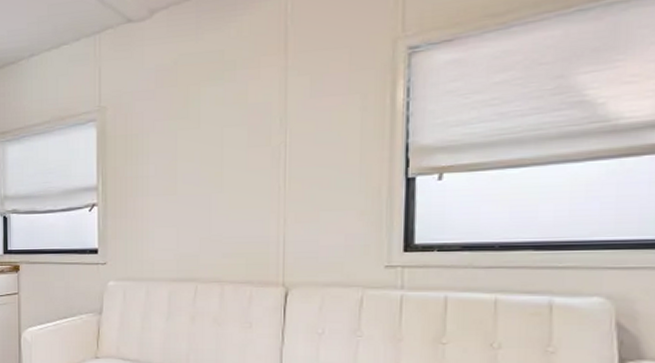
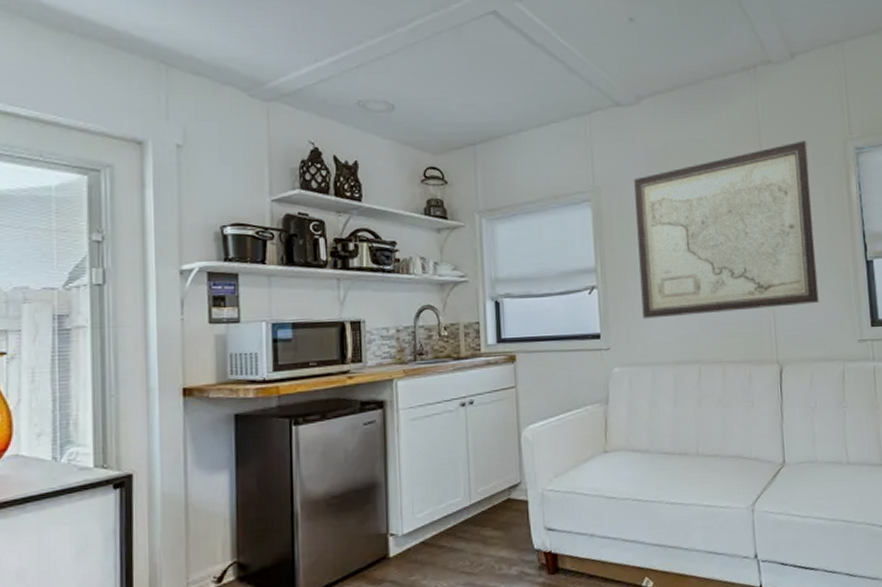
wall art: none [141,43,345,236] -> present [634,140,819,319]

